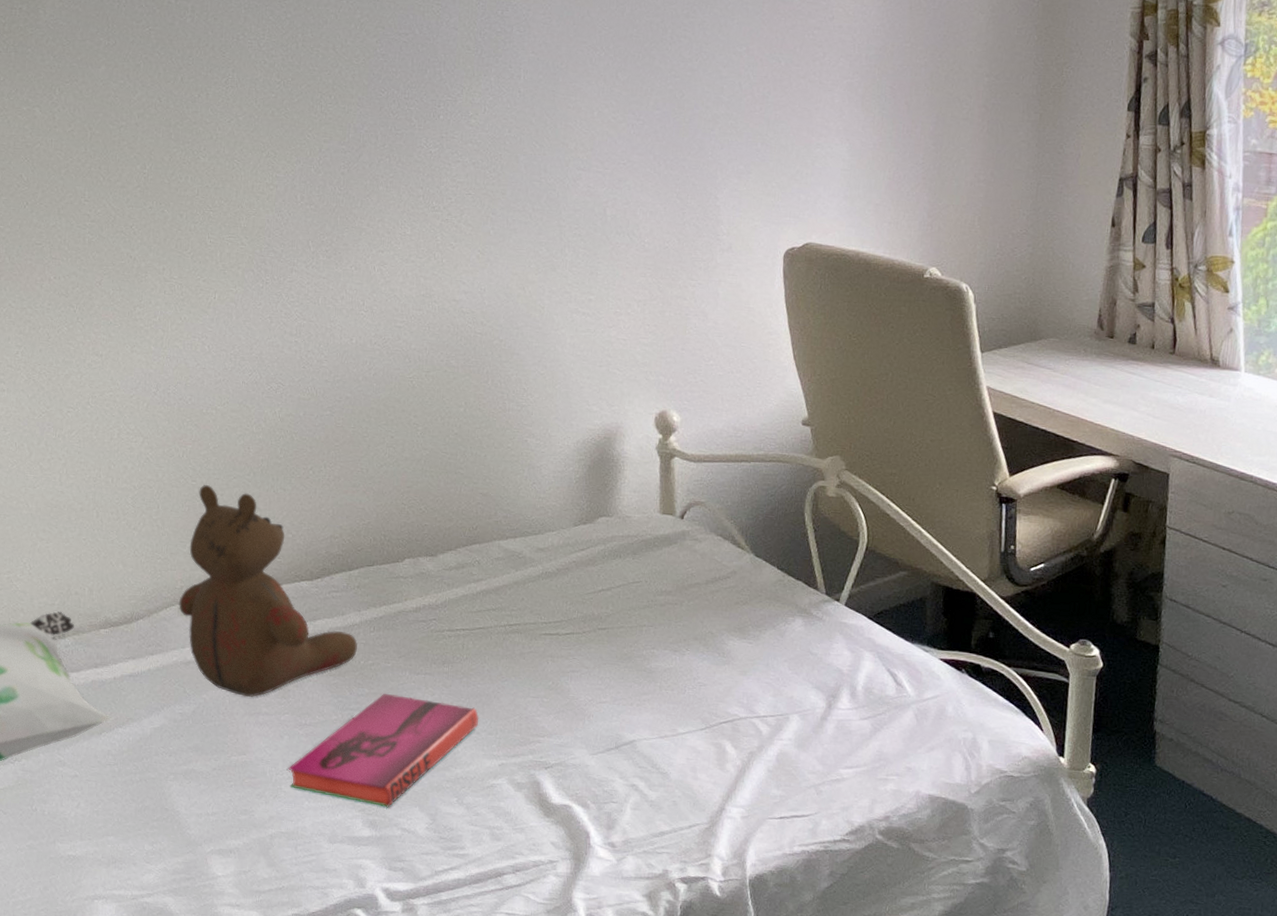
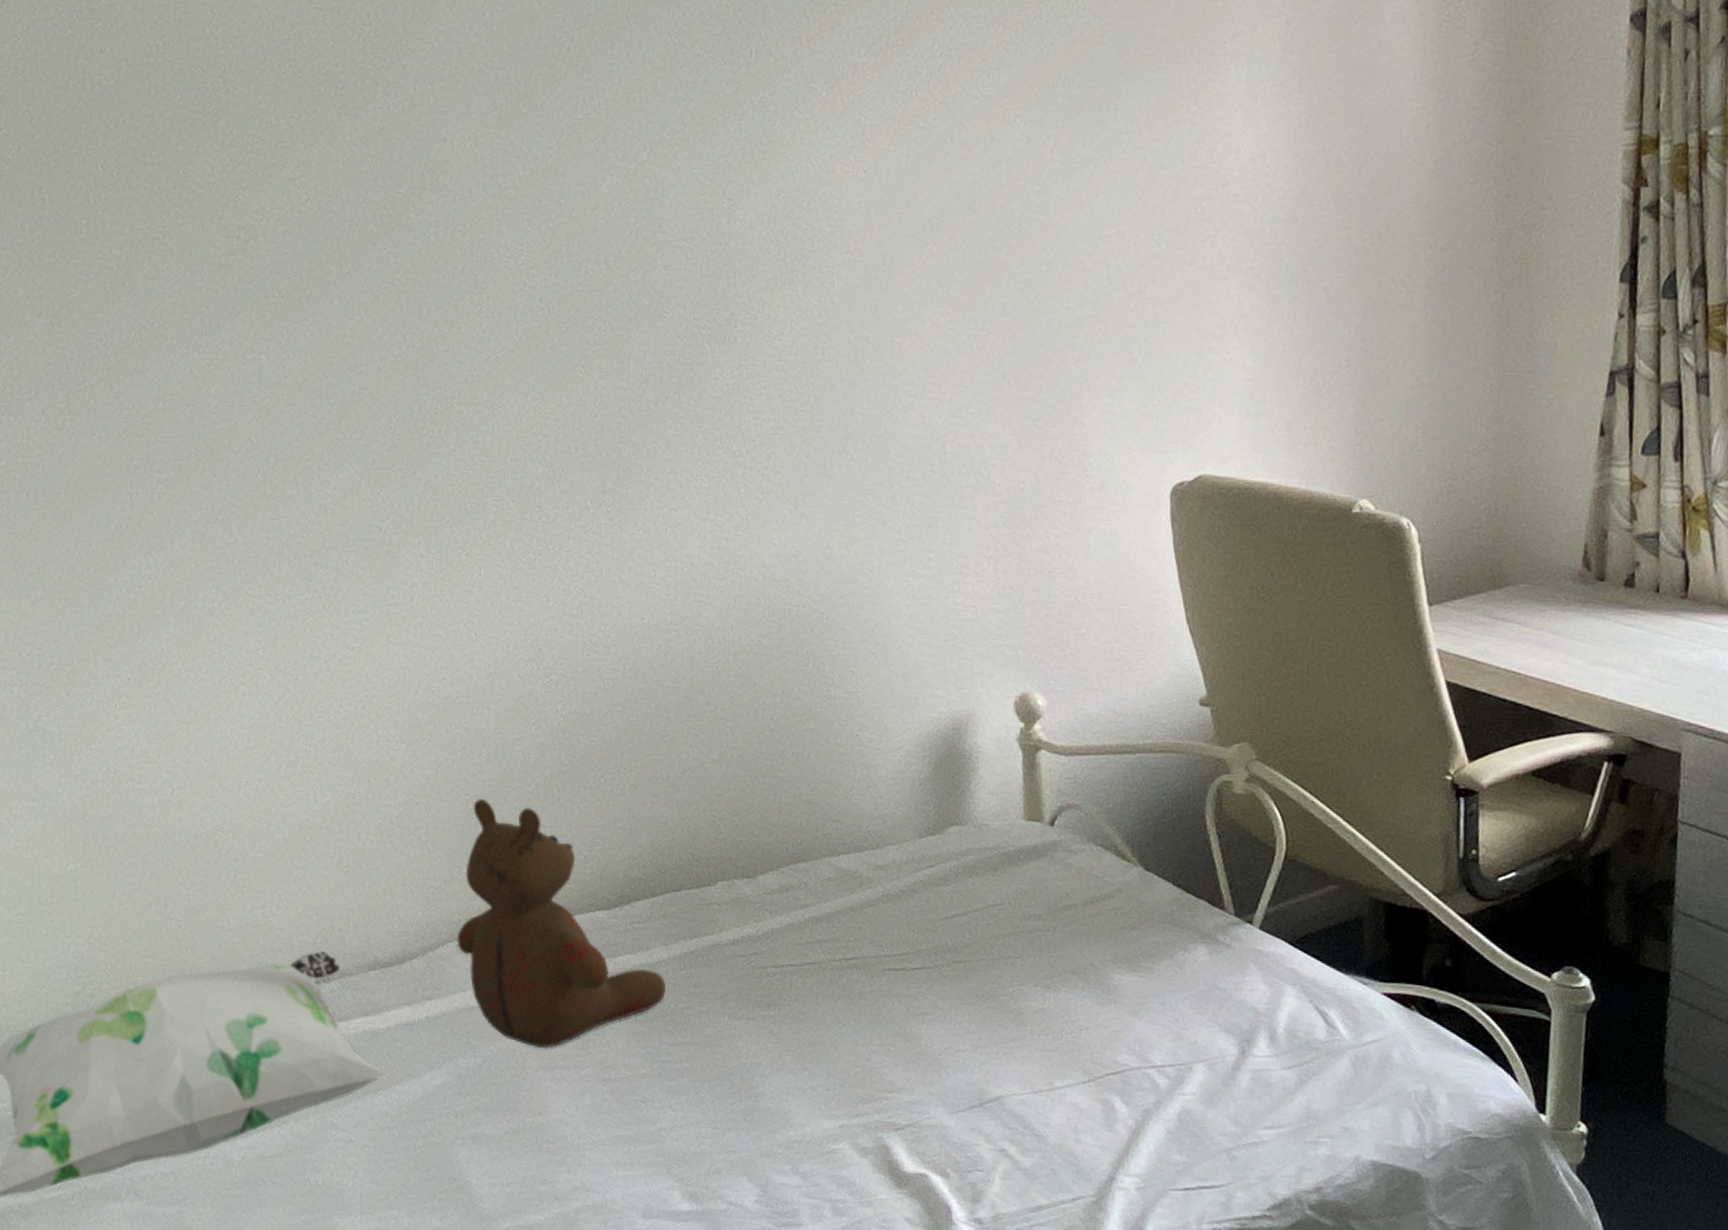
hardback book: present [288,693,479,808] -> none [592,1042,814,1177]

